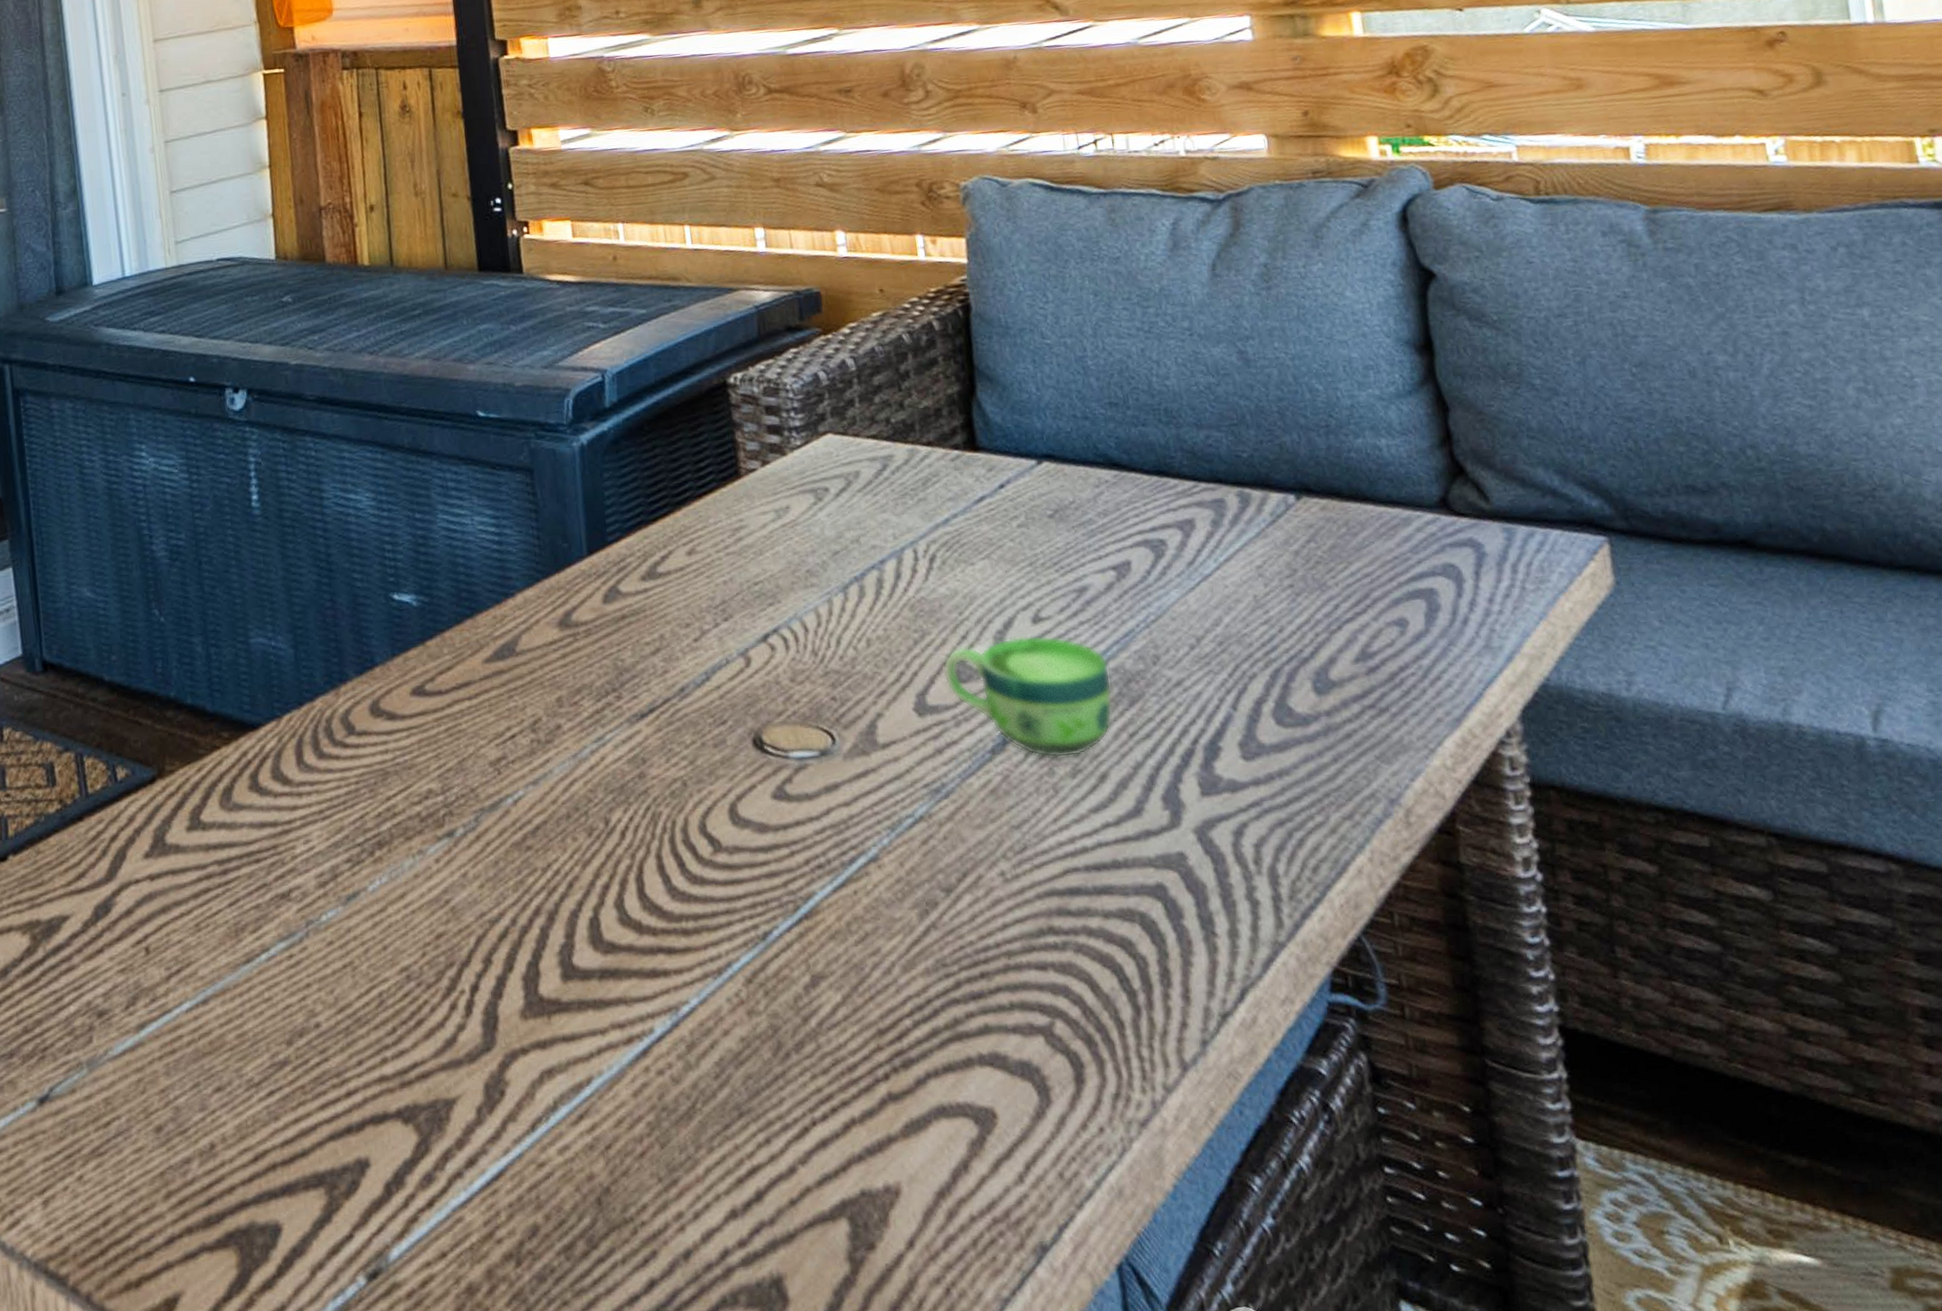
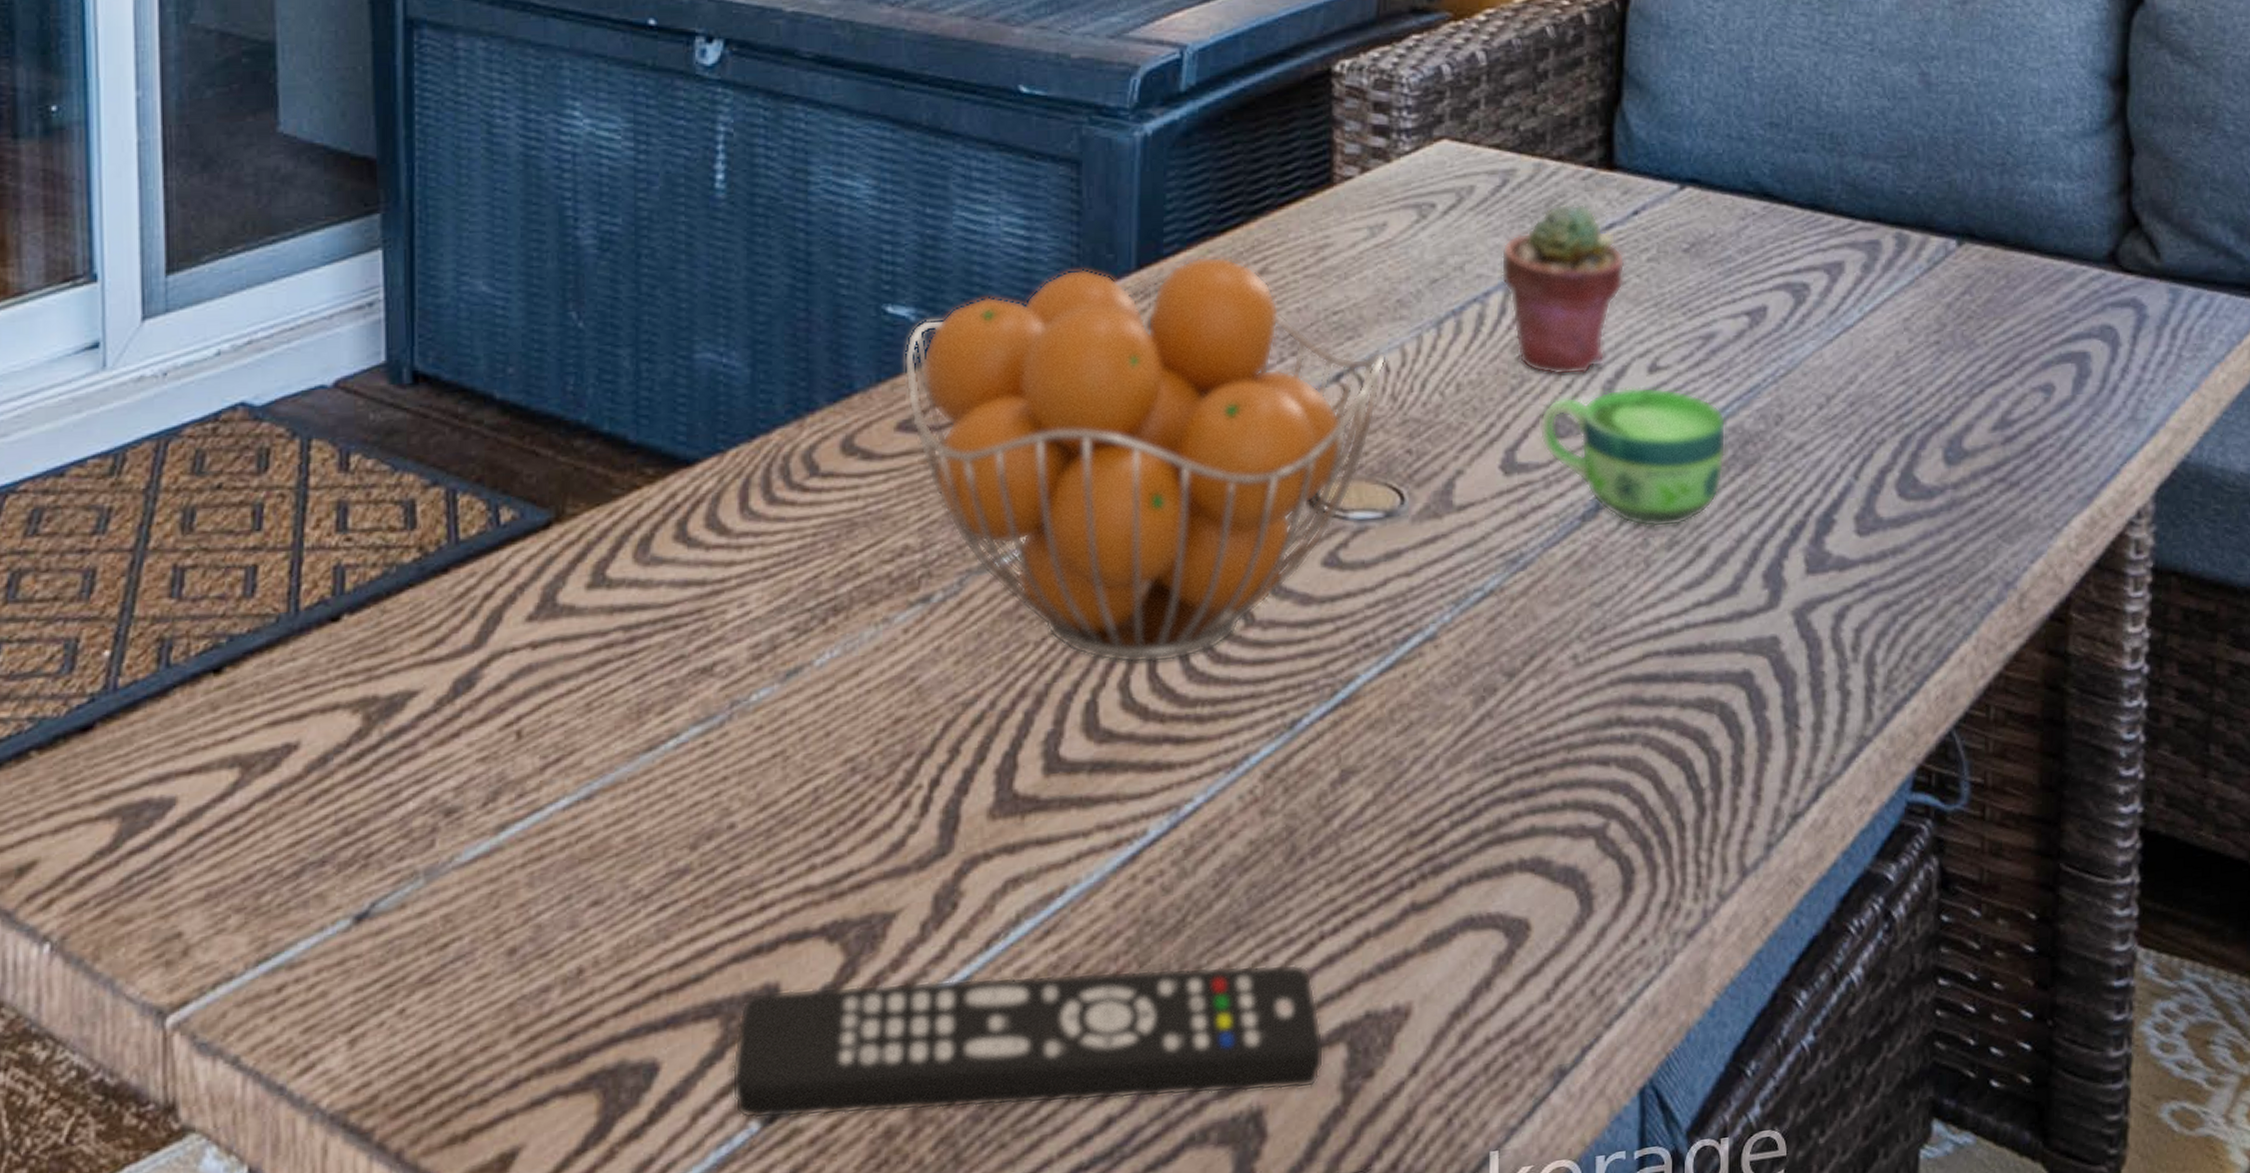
remote control: none [338,1146,831,1275] -> present [731,963,1324,1120]
fruit basket: none [411,541,805,886] -> present [904,256,1387,664]
potted succulent: none [890,480,1000,629] -> present [1501,203,1625,376]

